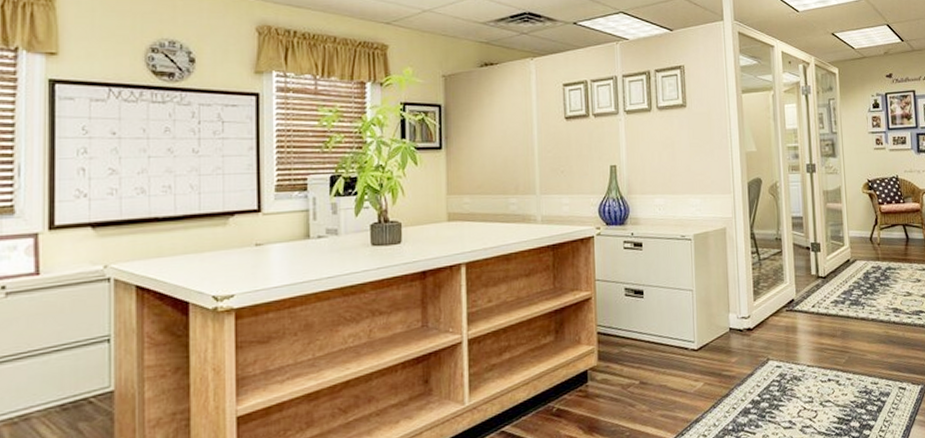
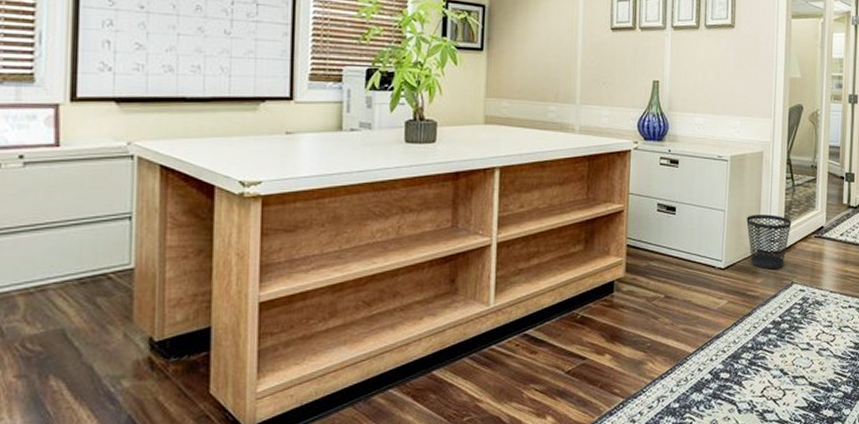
wastebasket: none [715,291,762,348] -> present [746,214,792,270]

